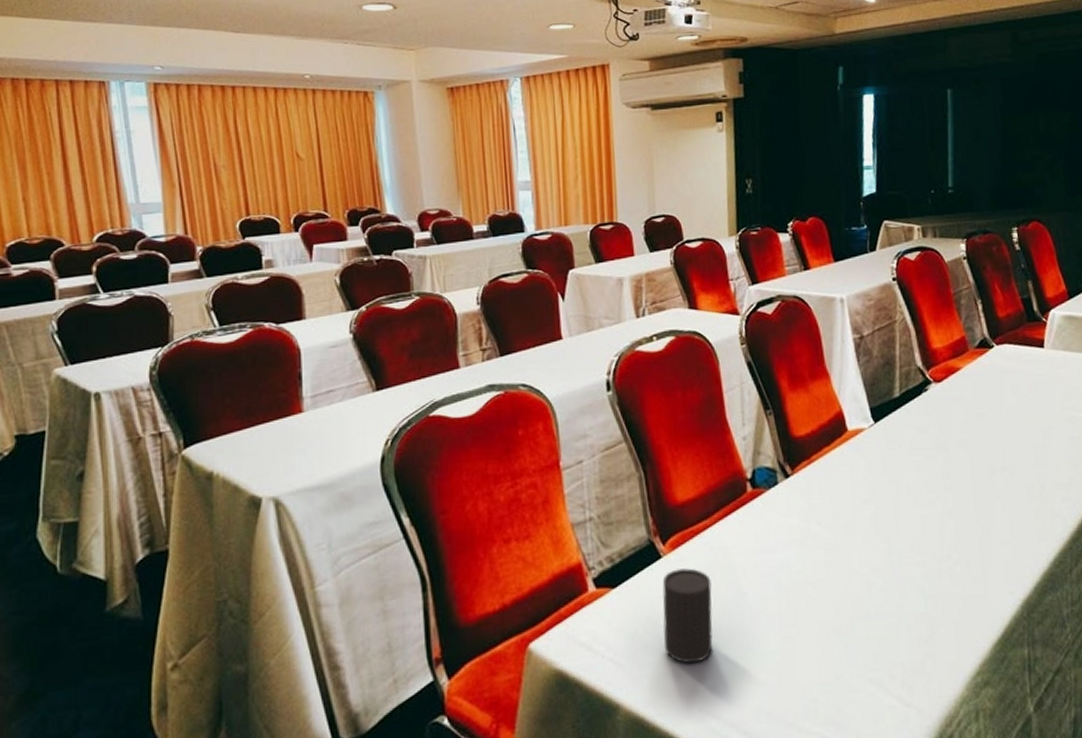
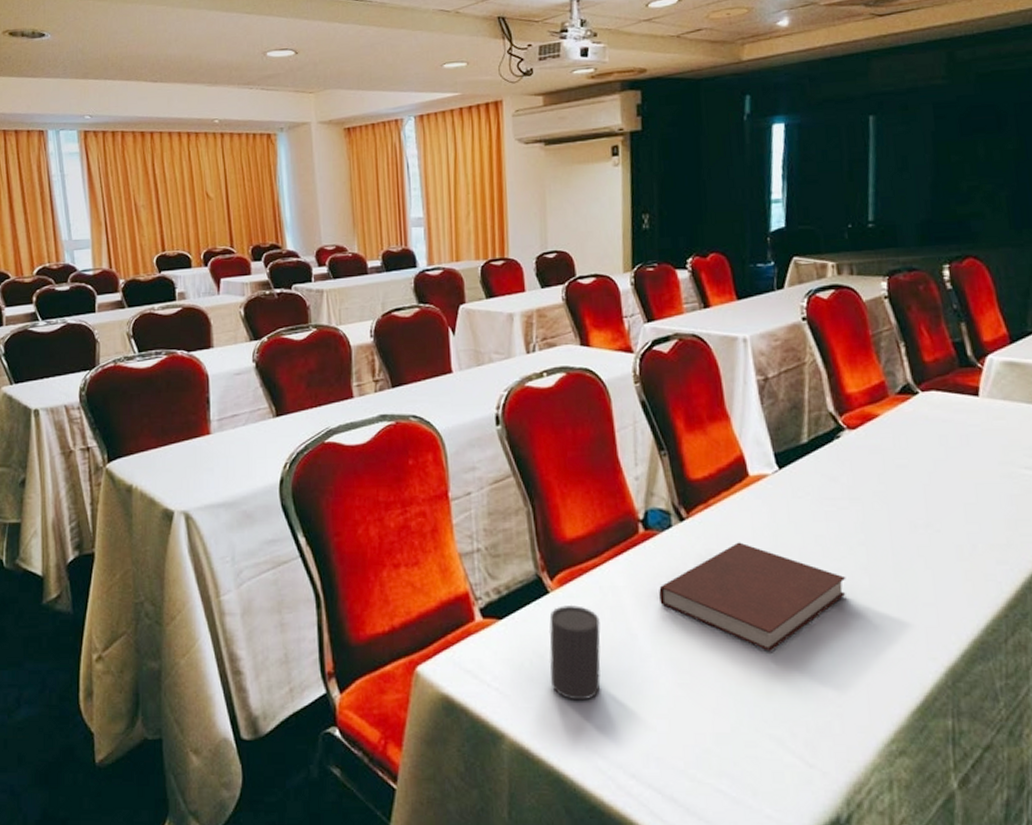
notebook: none [767,495,936,599] -> present [659,542,846,652]

